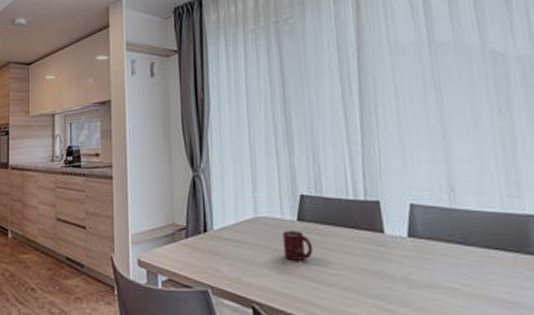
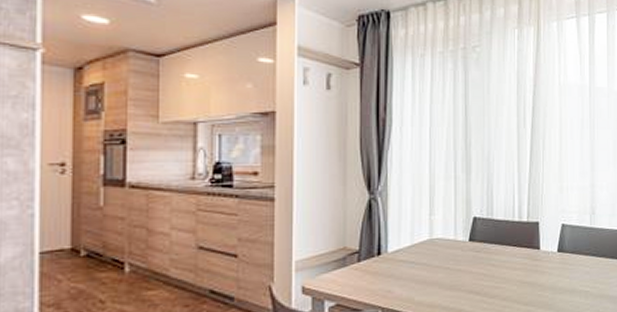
cup: present [282,230,314,261] -> none [454,250,481,278]

